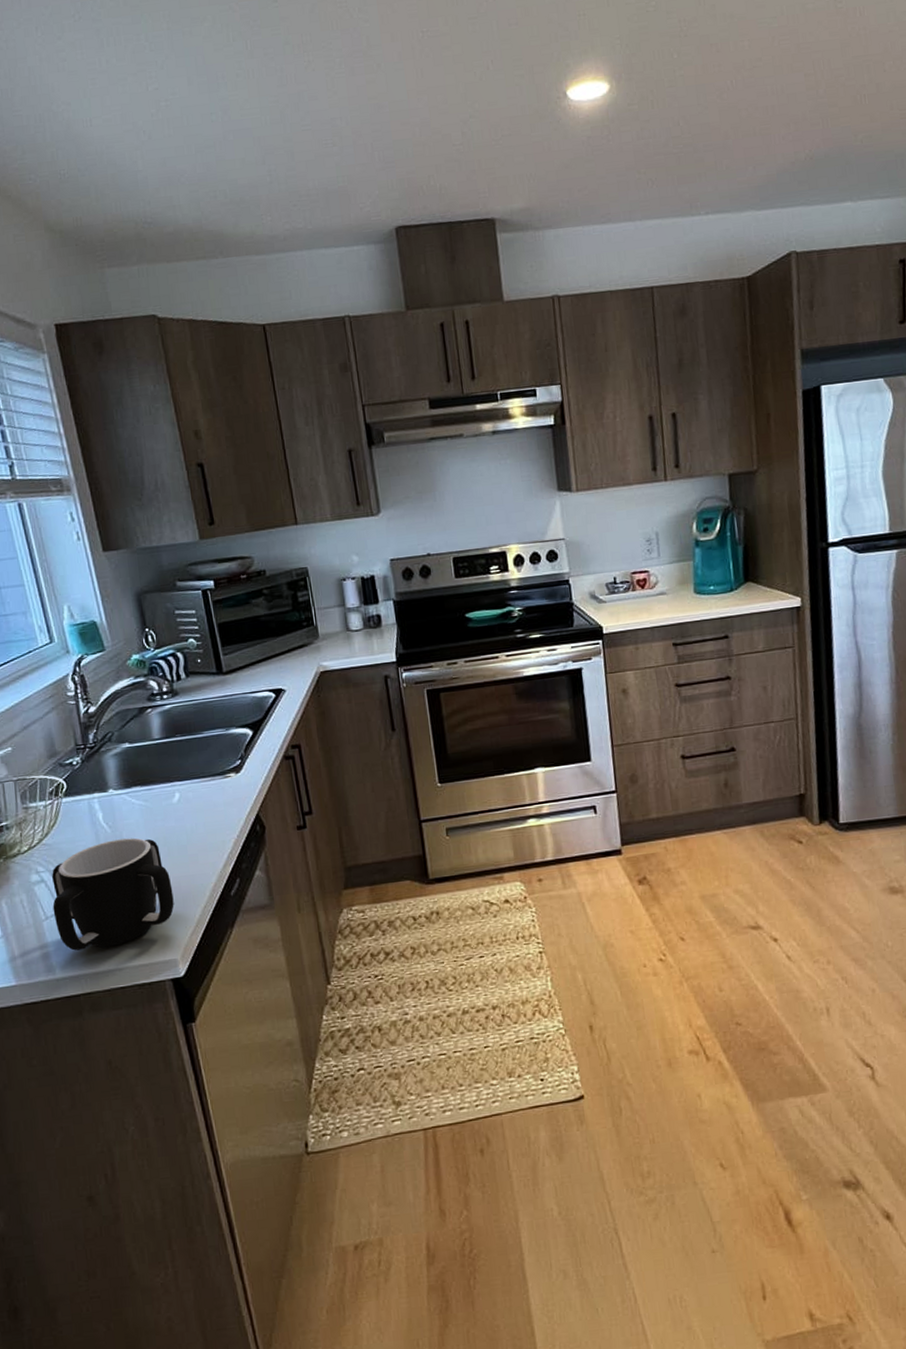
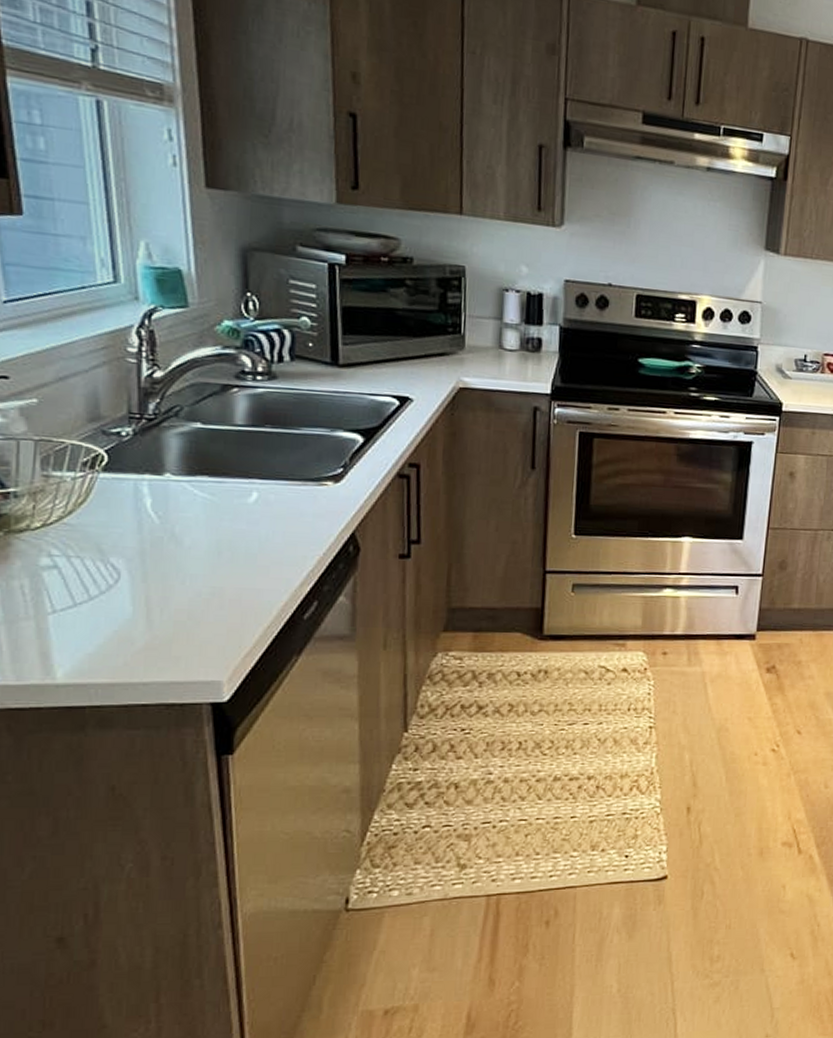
mug: present [52,838,174,951] -> none [64,533,230,656]

